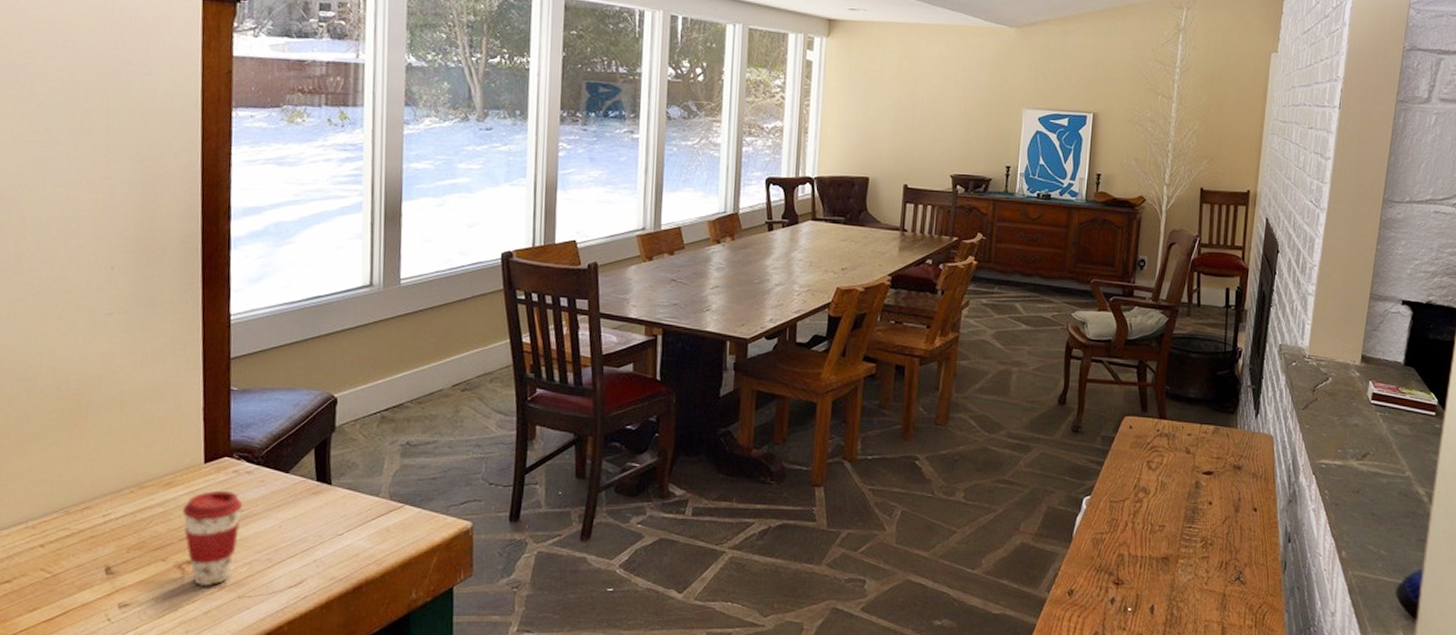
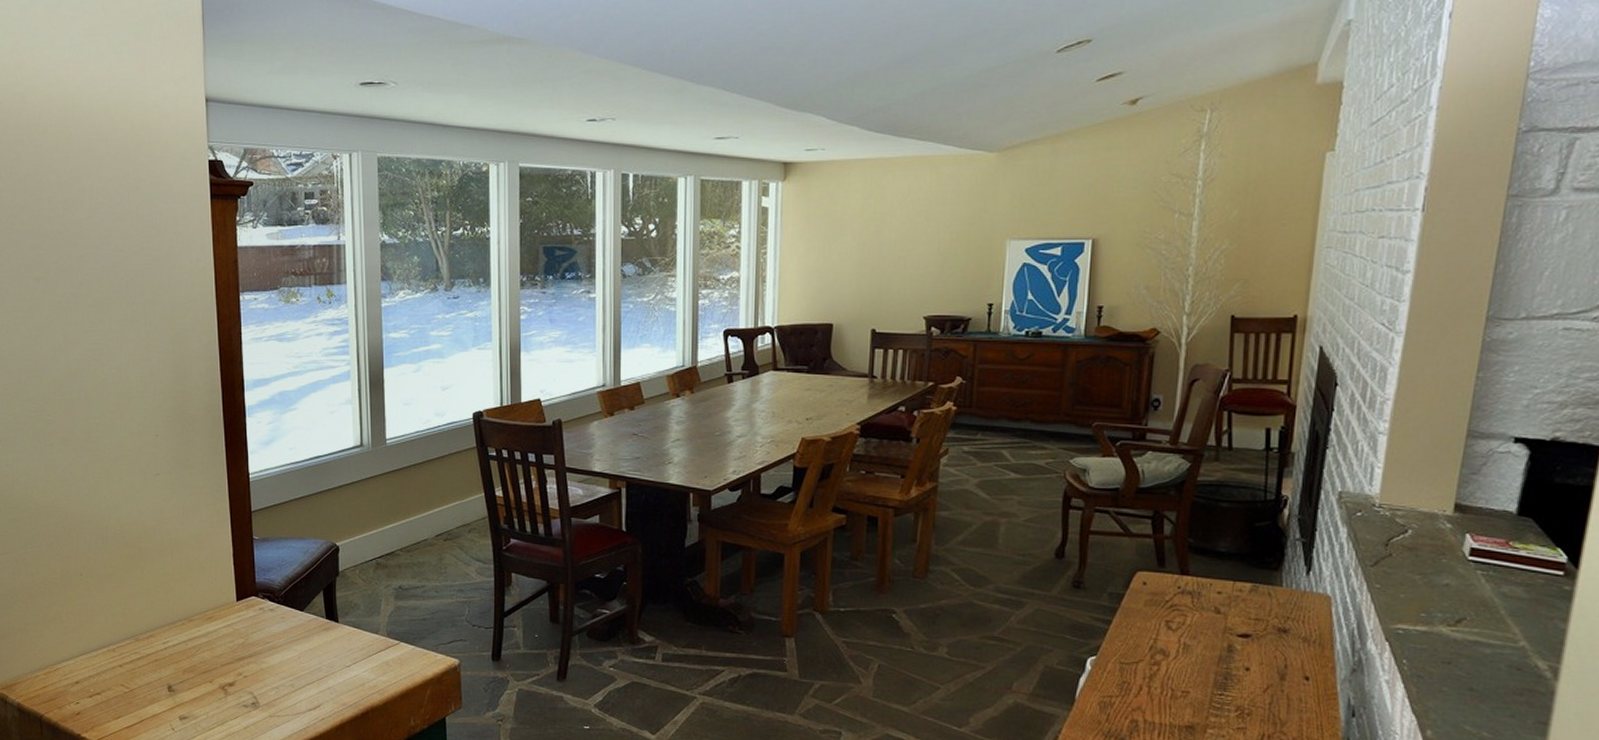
coffee cup: present [183,491,243,587] -> none [223,625,269,706]

